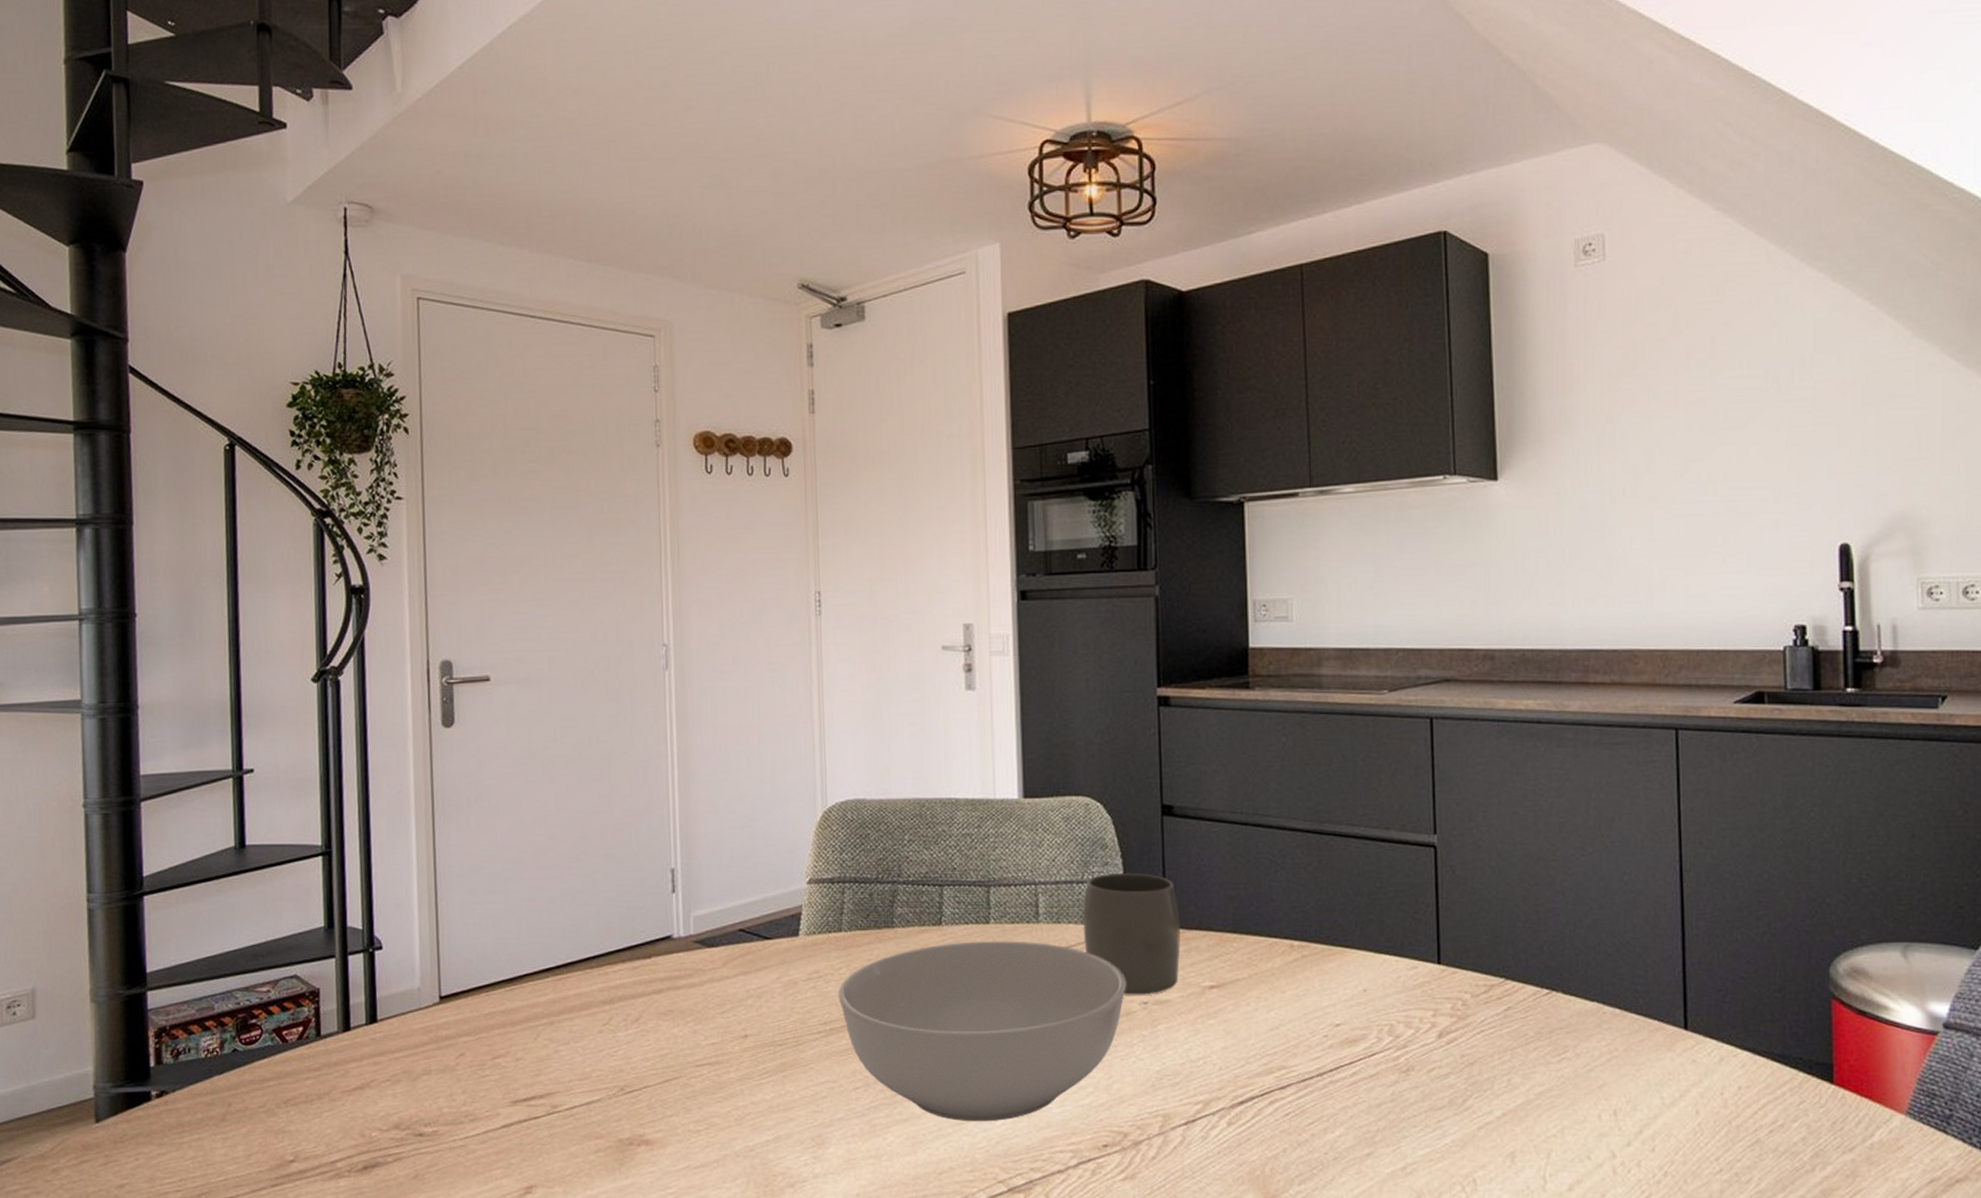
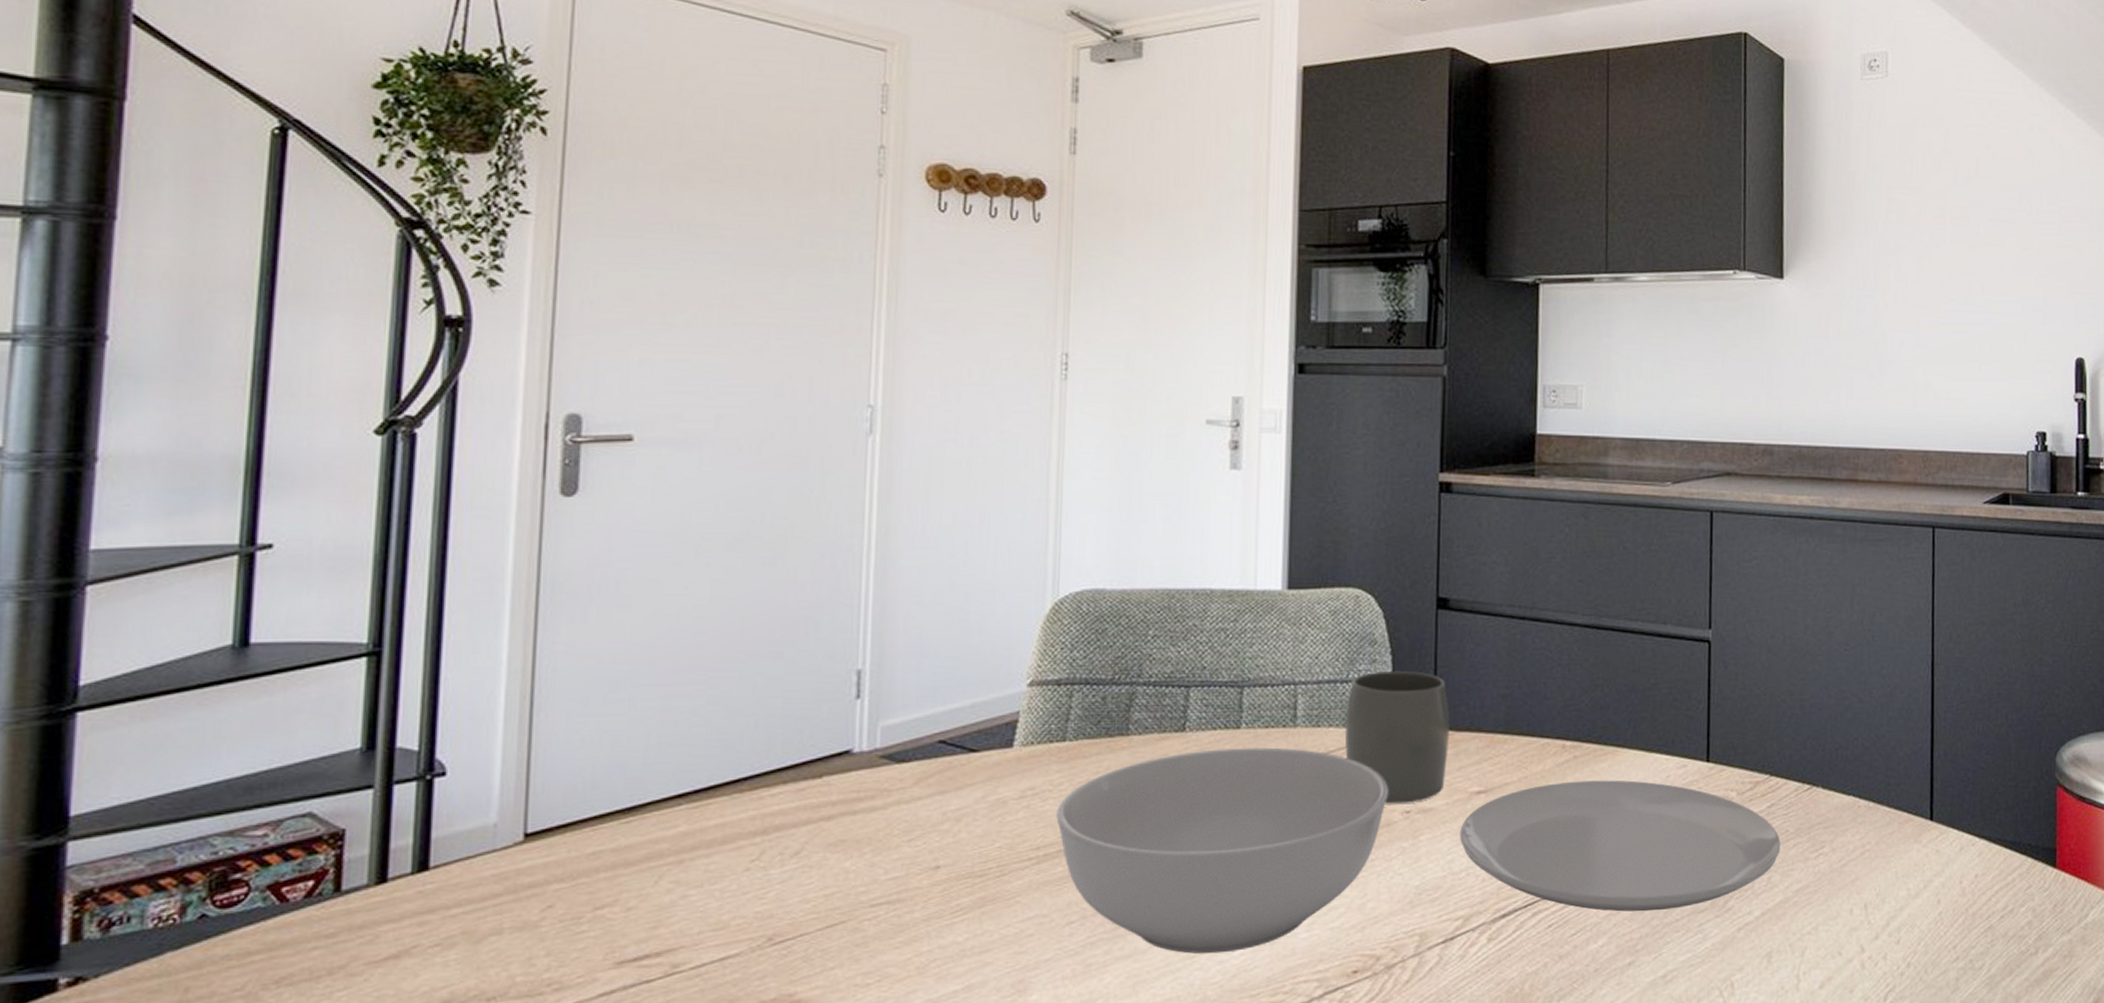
plate: none [1195,979,1520,1106] -> present [1460,780,1781,912]

